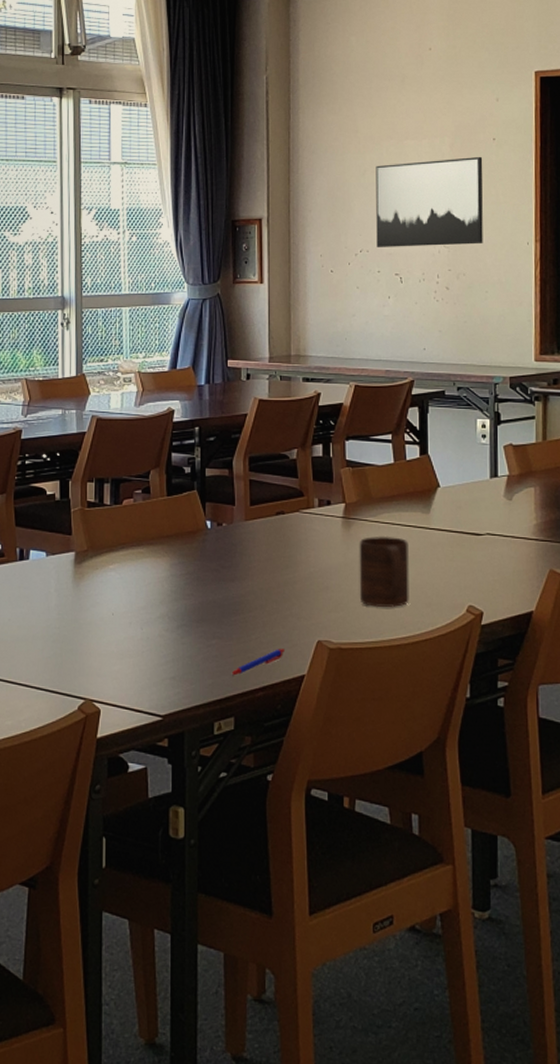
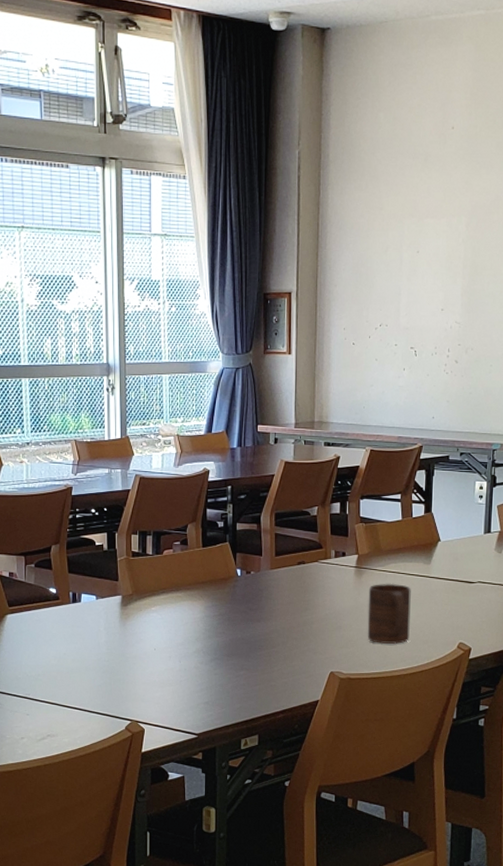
pen: present [231,649,285,676] -> none [256,678,302,701]
wall art: present [376,156,483,247] -> none [395,236,495,322]

